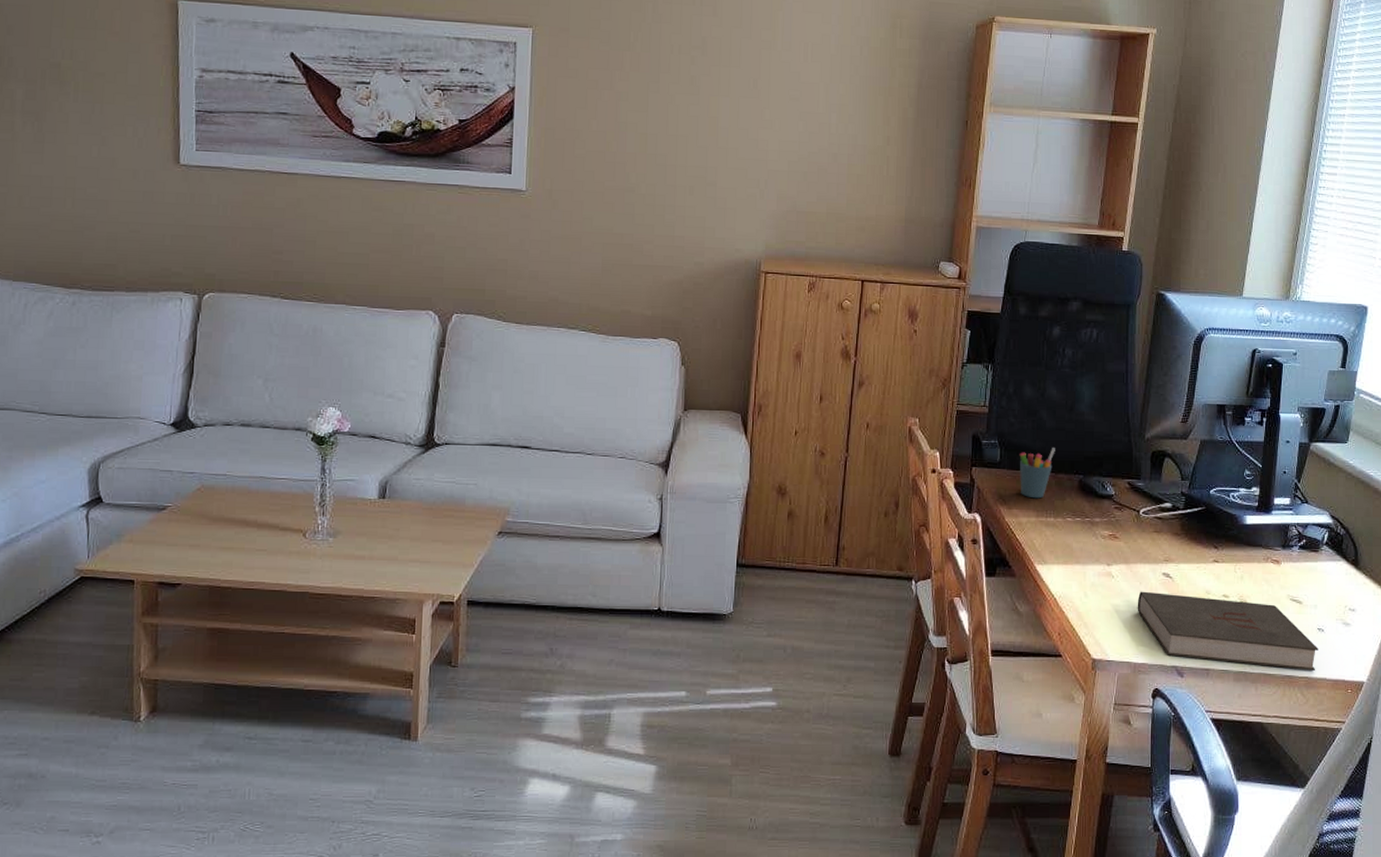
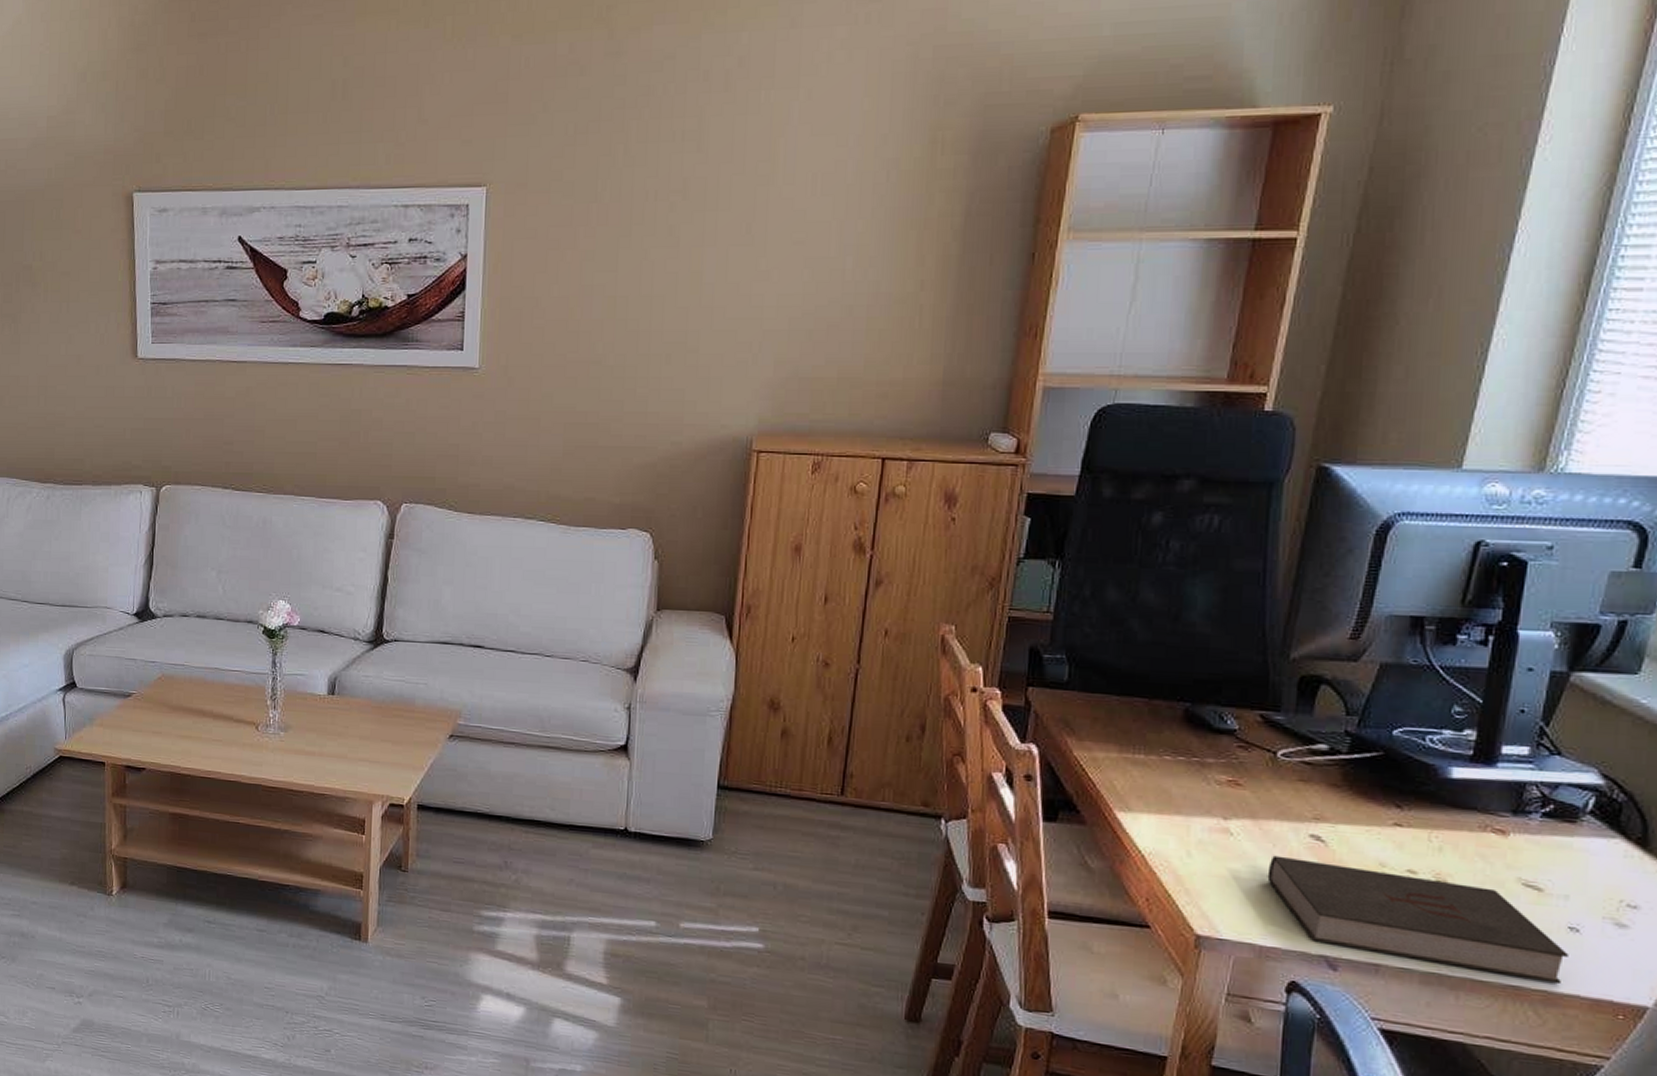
pen holder: present [1019,448,1055,499] -> none [1096,666,1150,730]

